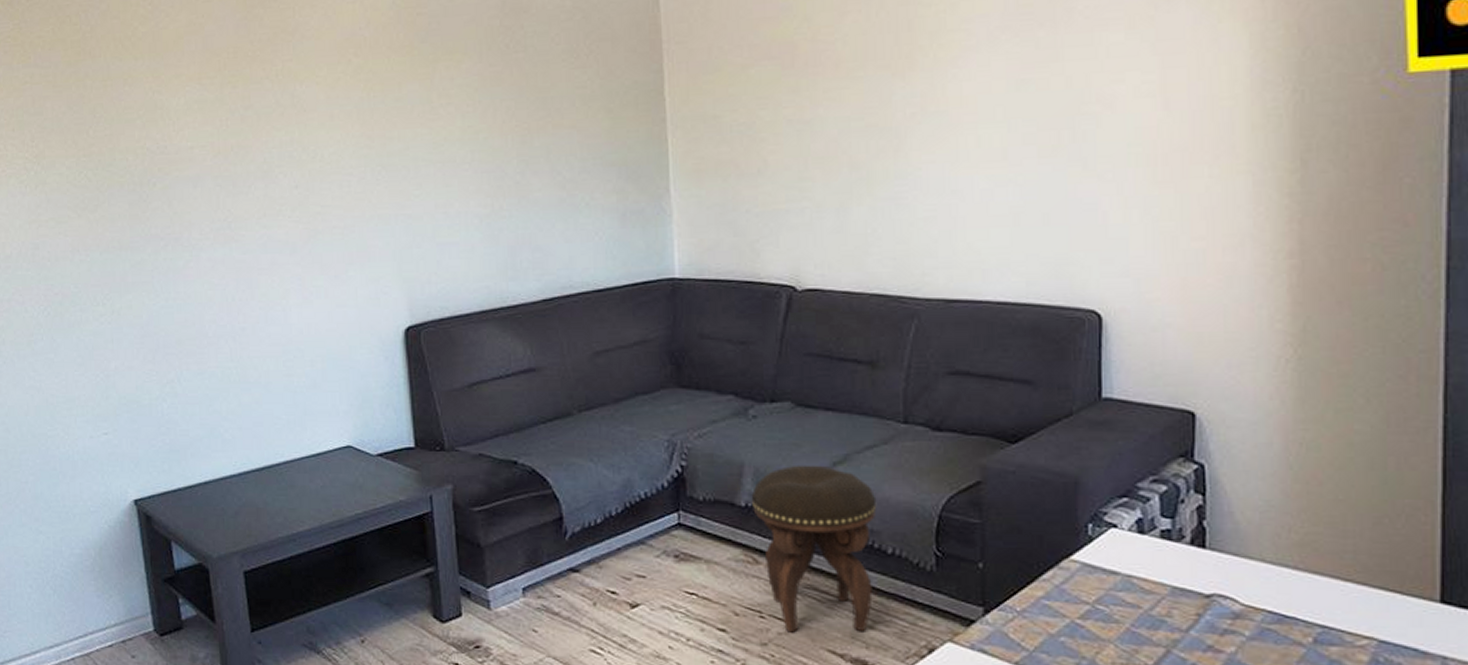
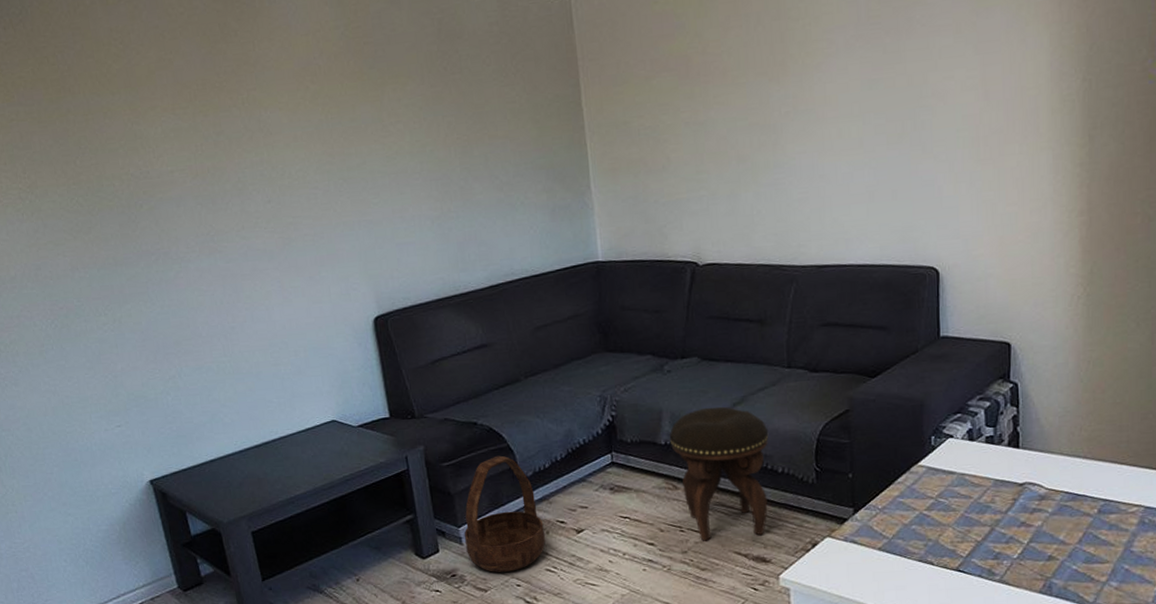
basket: none [493,503,591,649] -> present [464,455,545,572]

